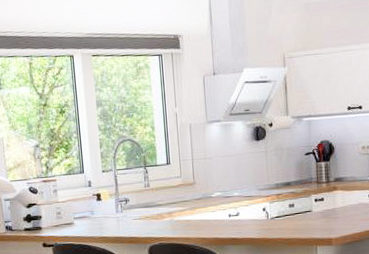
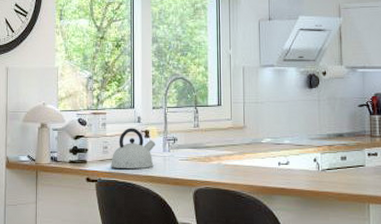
kettle: none [65,192,108,232] -> present [110,128,156,169]

